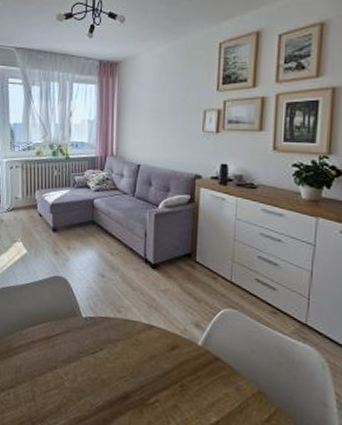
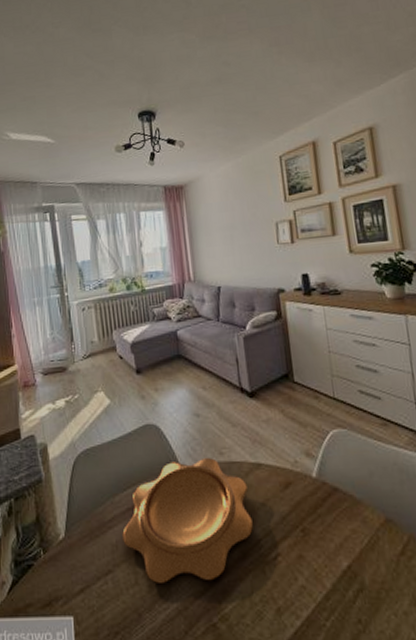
decorative bowl: none [26,310,138,409] -> present [122,457,253,583]

